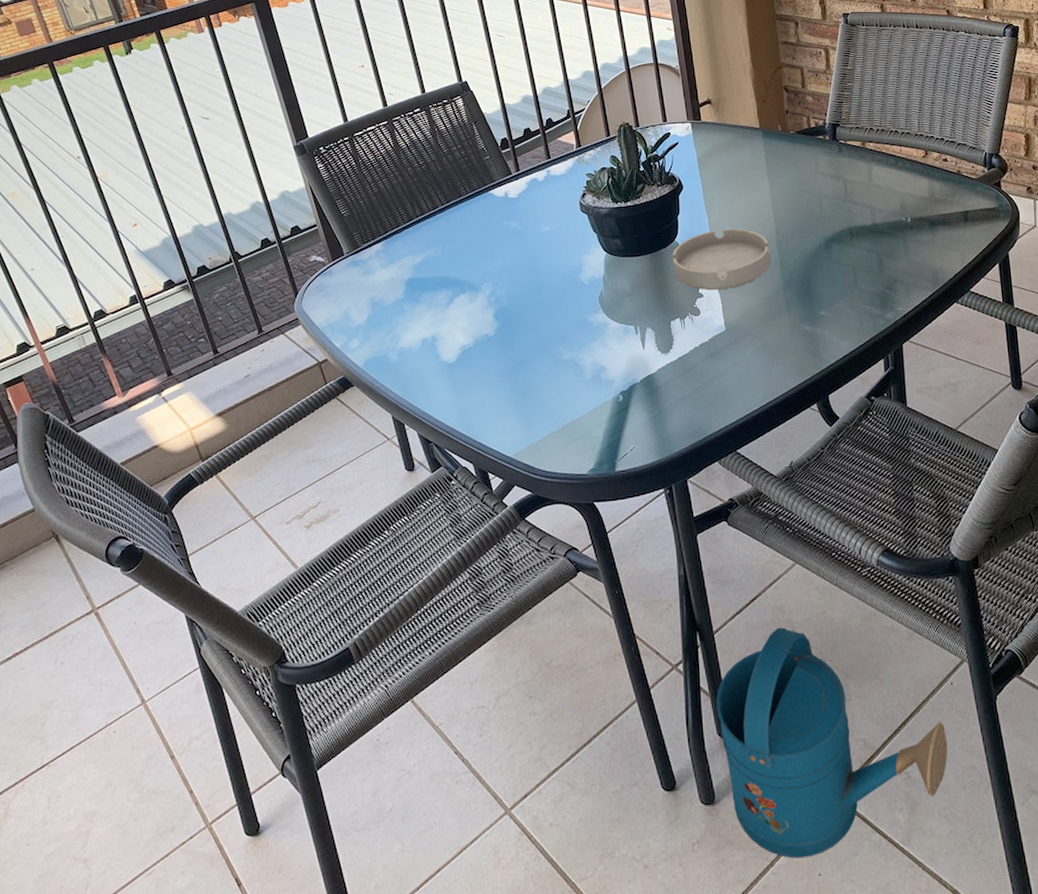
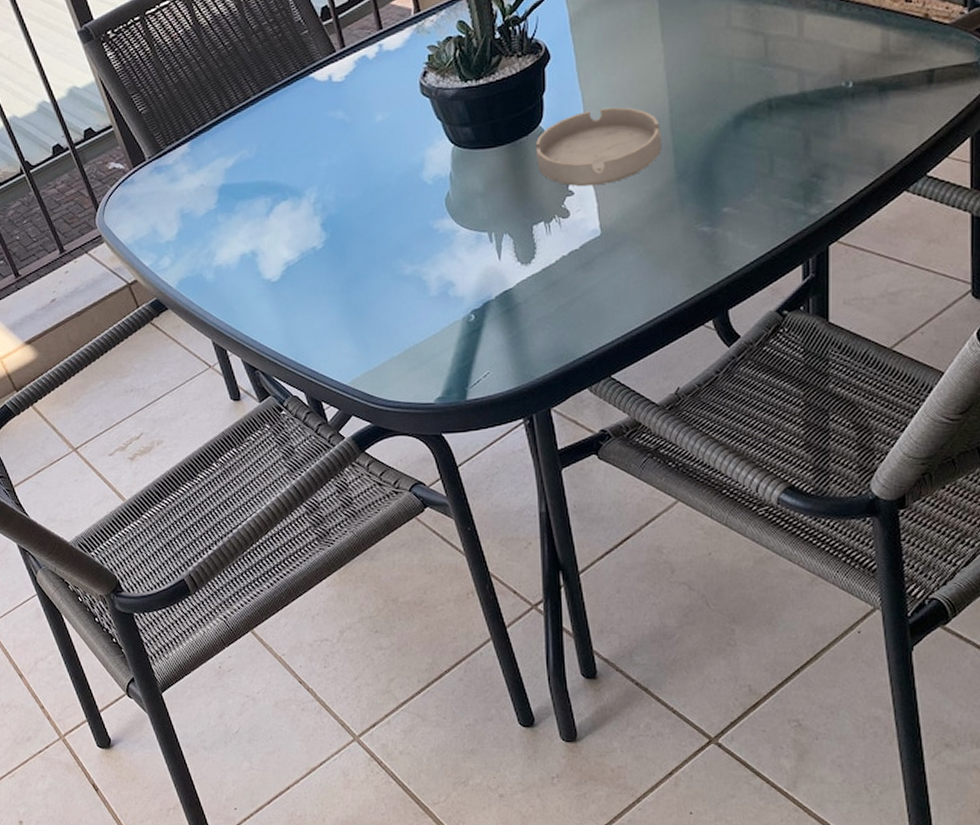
watering can: present [715,627,948,858] -> none [580,568,849,797]

